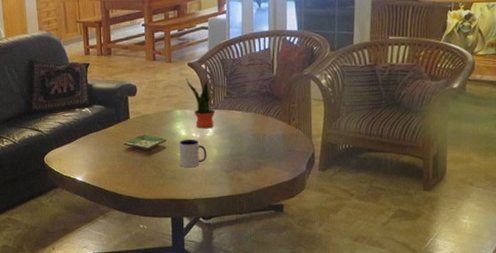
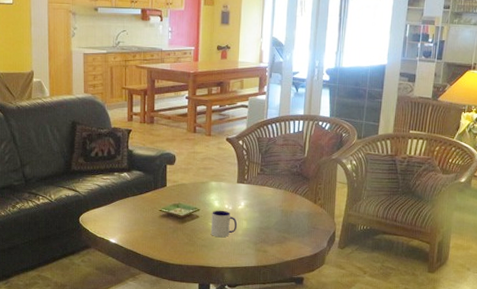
potted plant: present [186,78,216,129] -> none [223,152,249,202]

